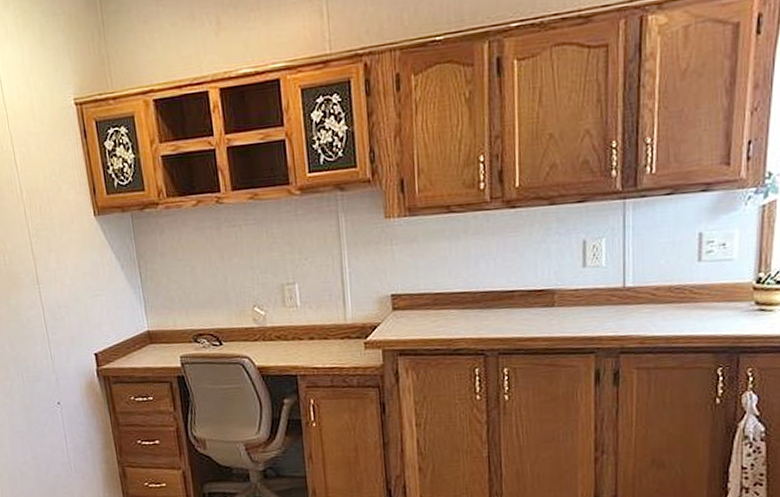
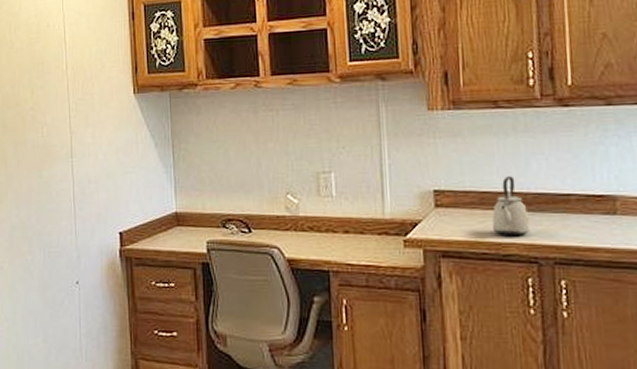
kettle: none [444,277,478,333] -> present [492,176,530,237]

